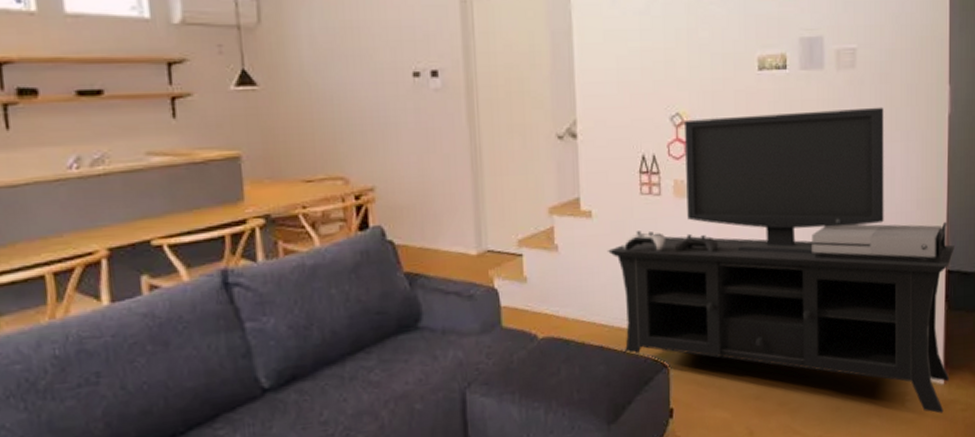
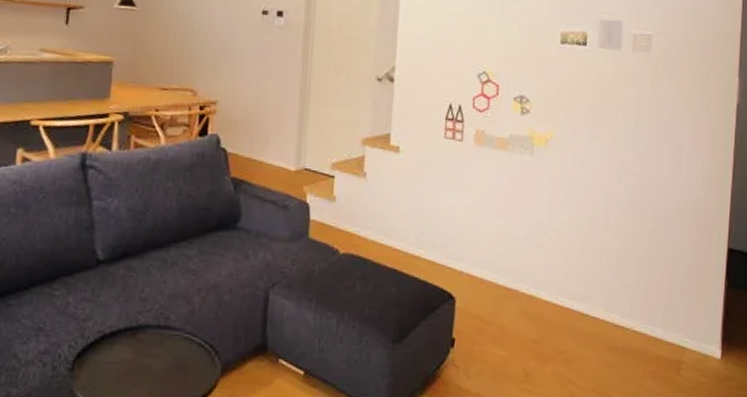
media console: present [607,107,954,414] -> none [409,78,737,388]

